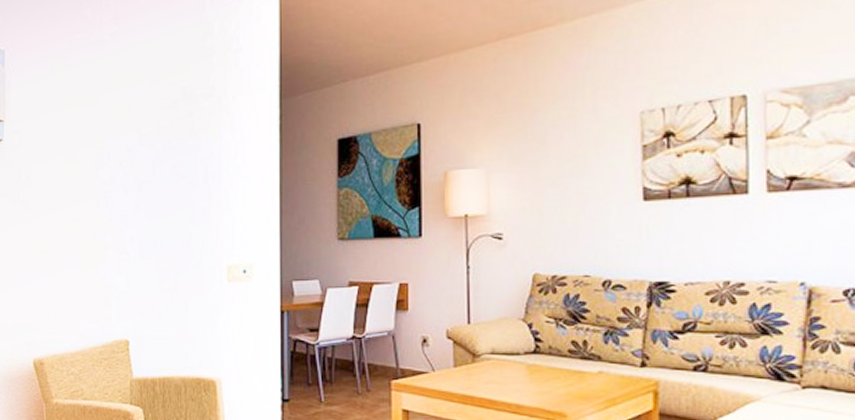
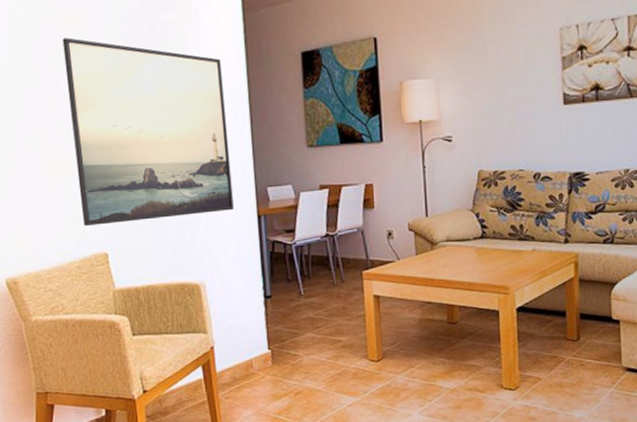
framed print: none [106,125,256,312] -> present [62,37,234,227]

